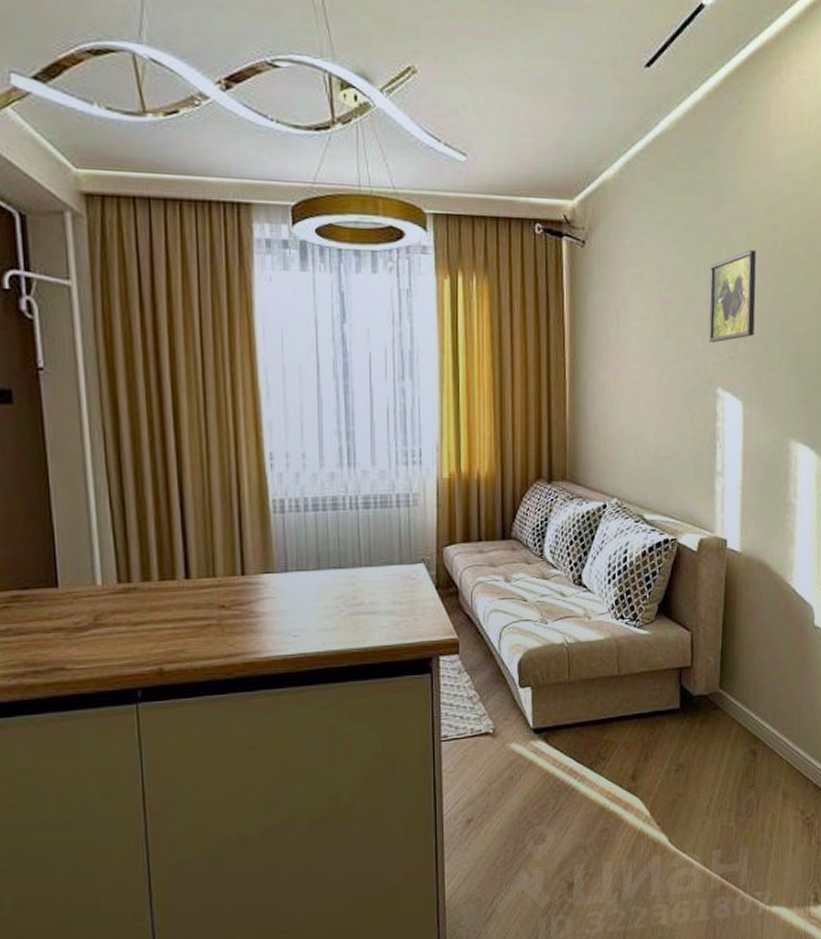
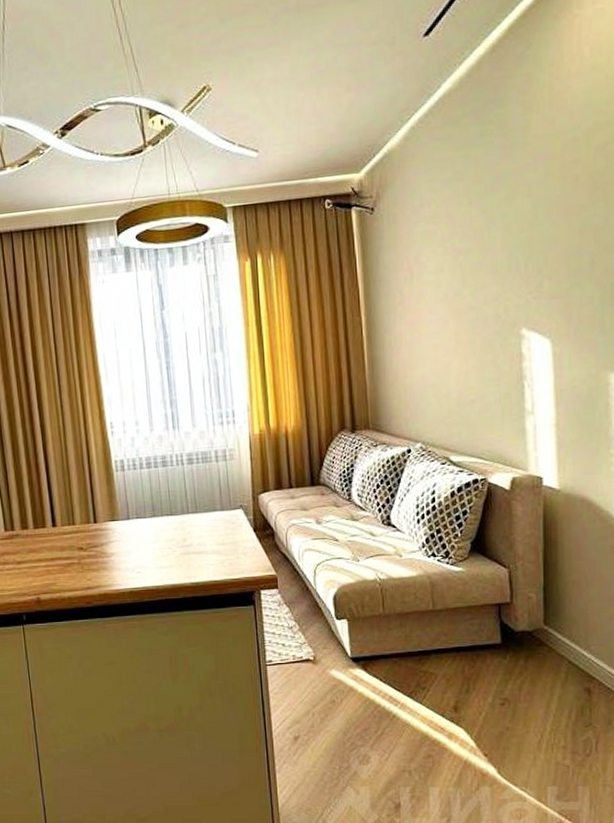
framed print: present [708,249,757,343] -> none [505,188,559,286]

